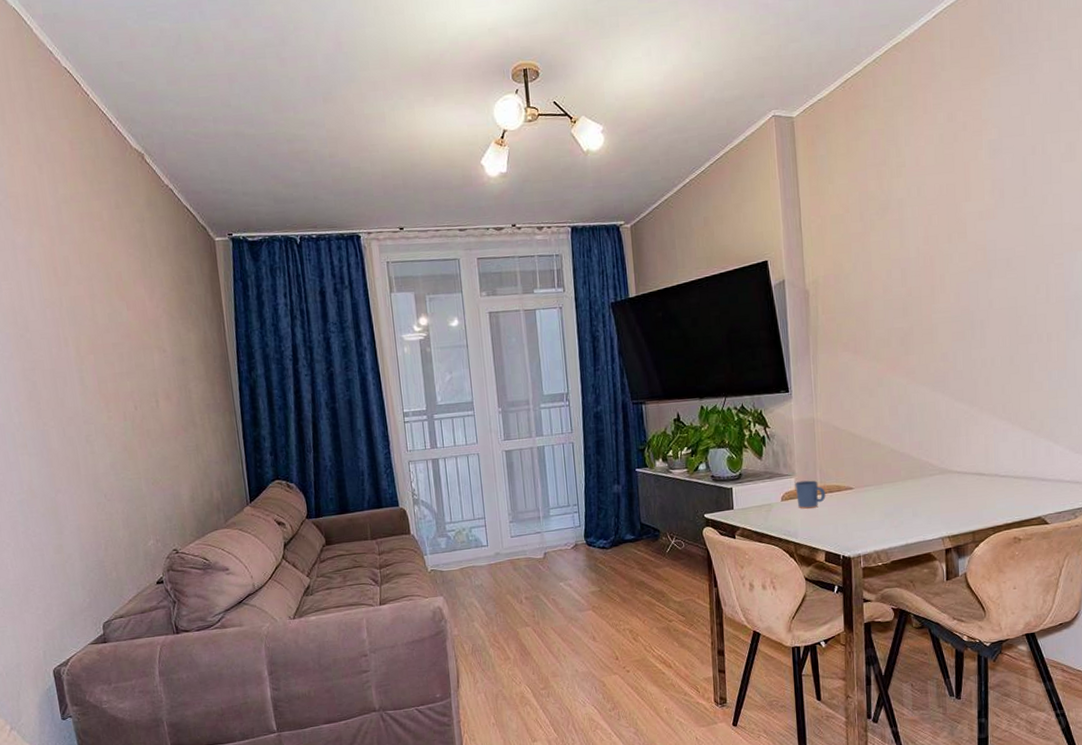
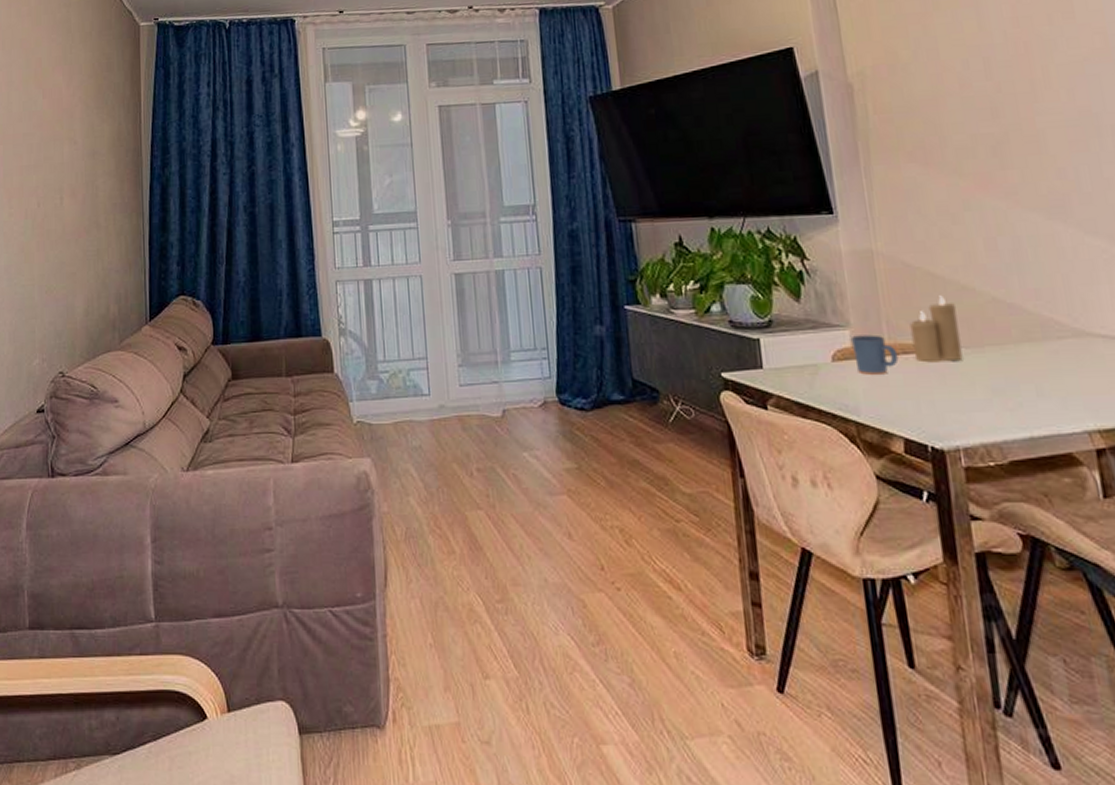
candle: none [835,449,868,498] -> present [909,295,963,363]

